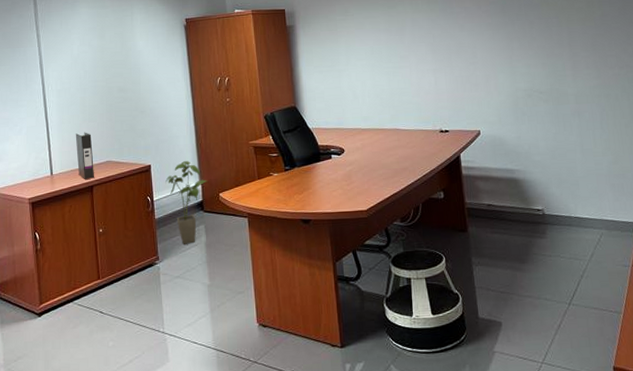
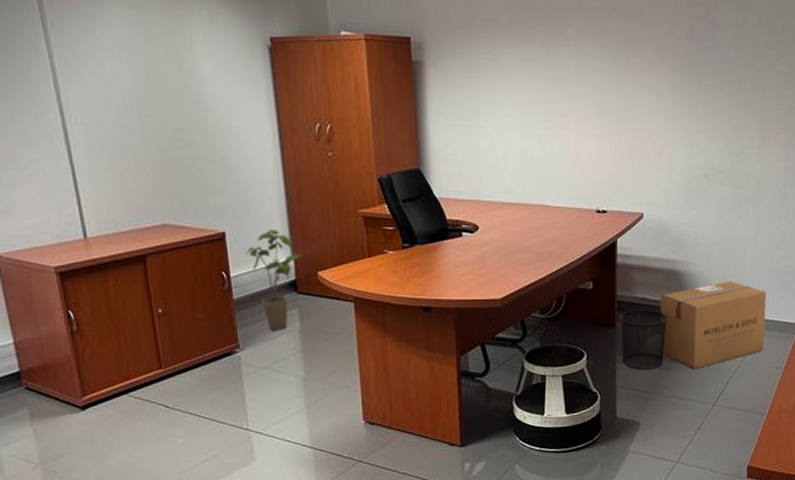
binder: present [75,132,94,179] -> none [115,184,147,246]
waste bin: none [470,214,516,271] -> present [619,309,667,370]
box: none [505,186,608,270] -> present [660,281,767,370]

